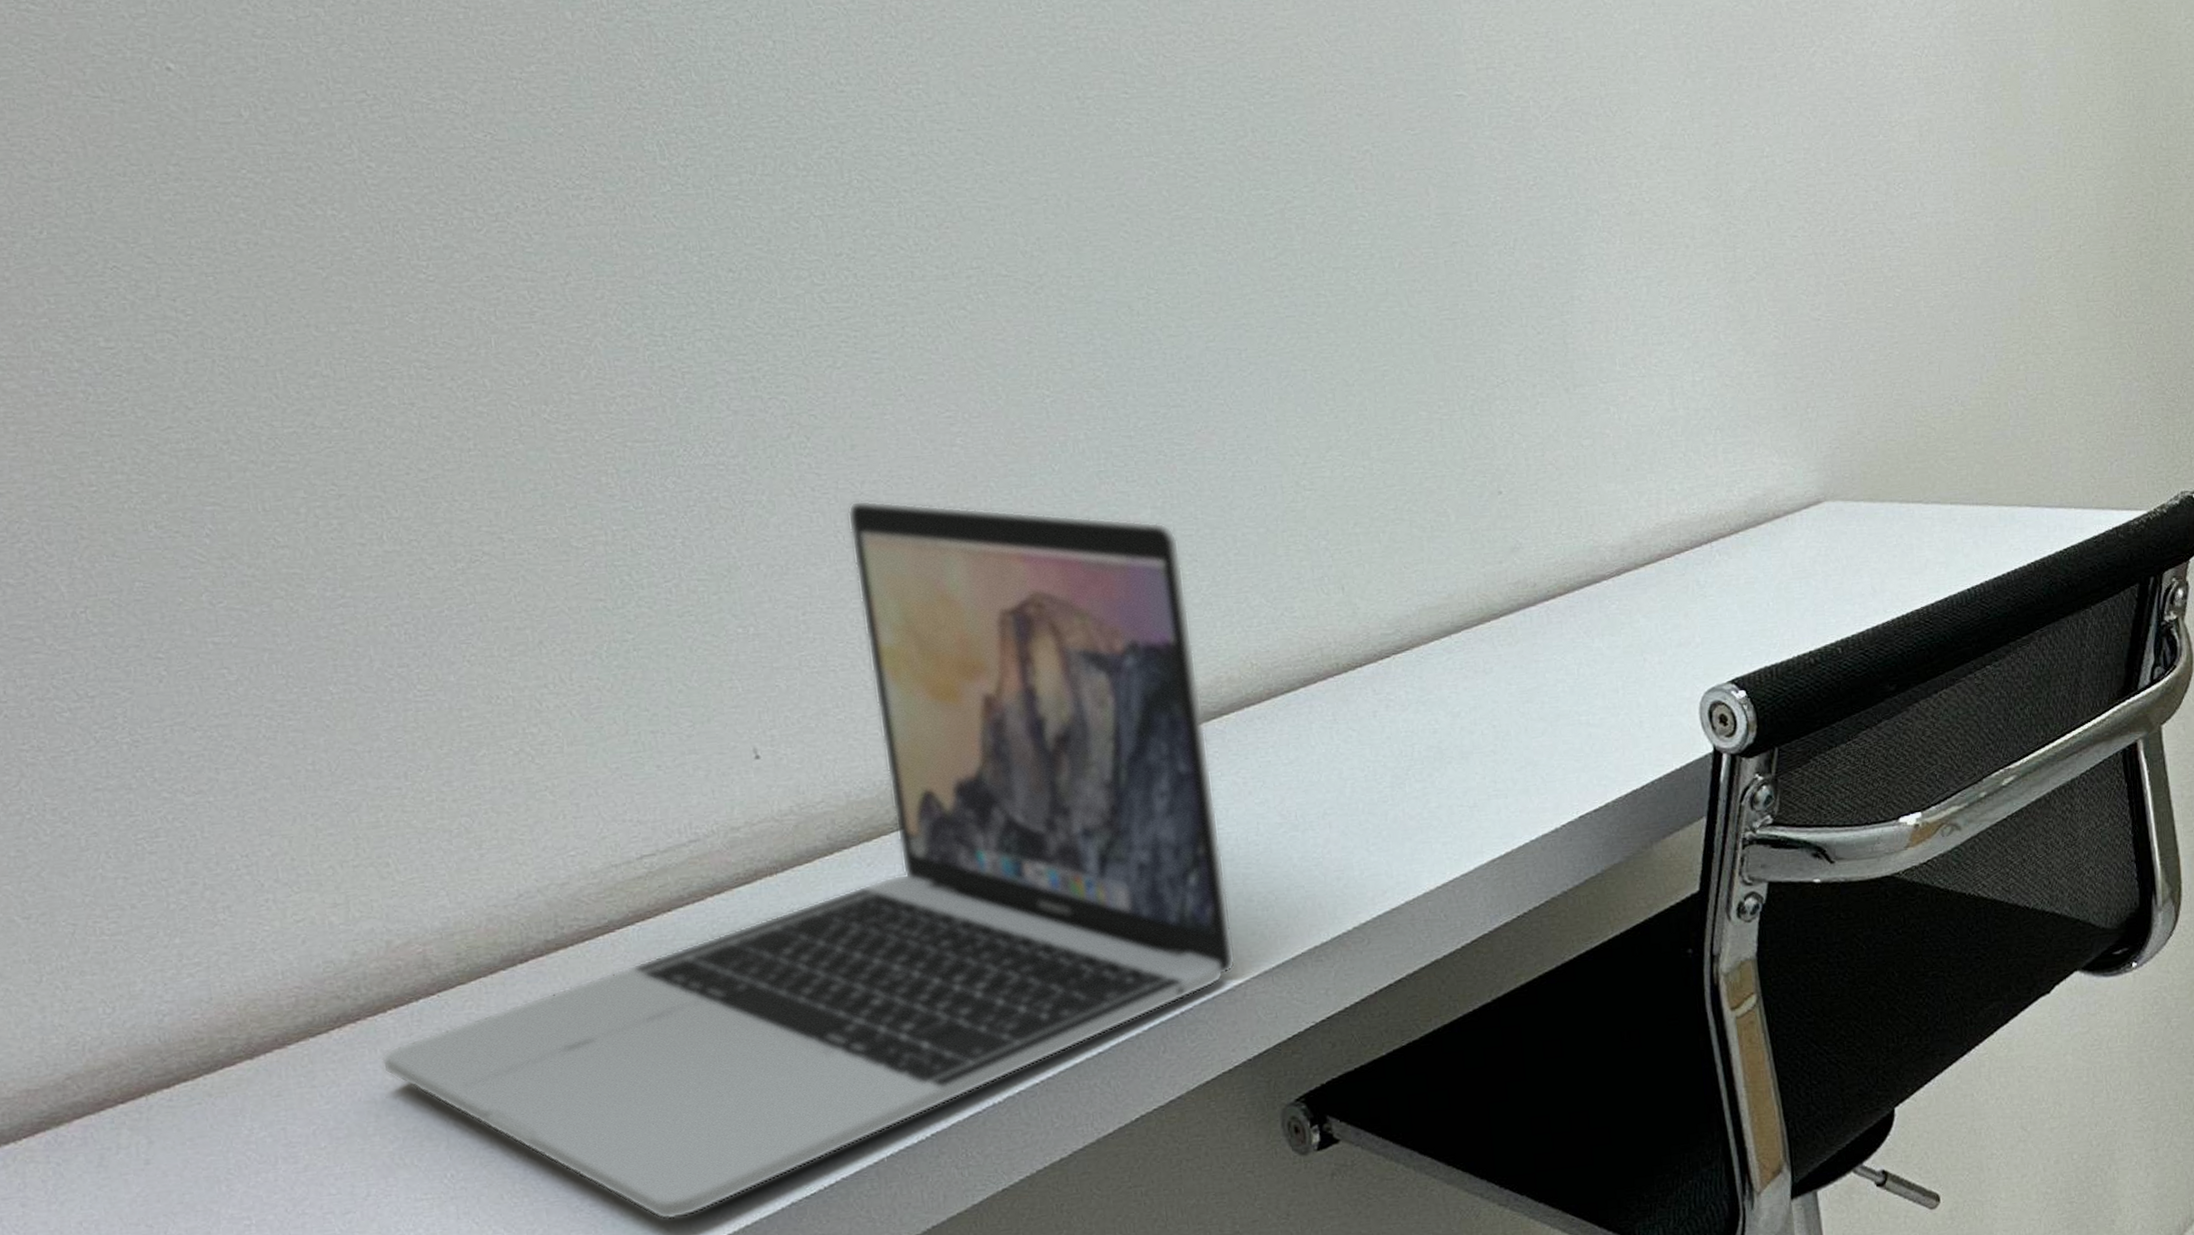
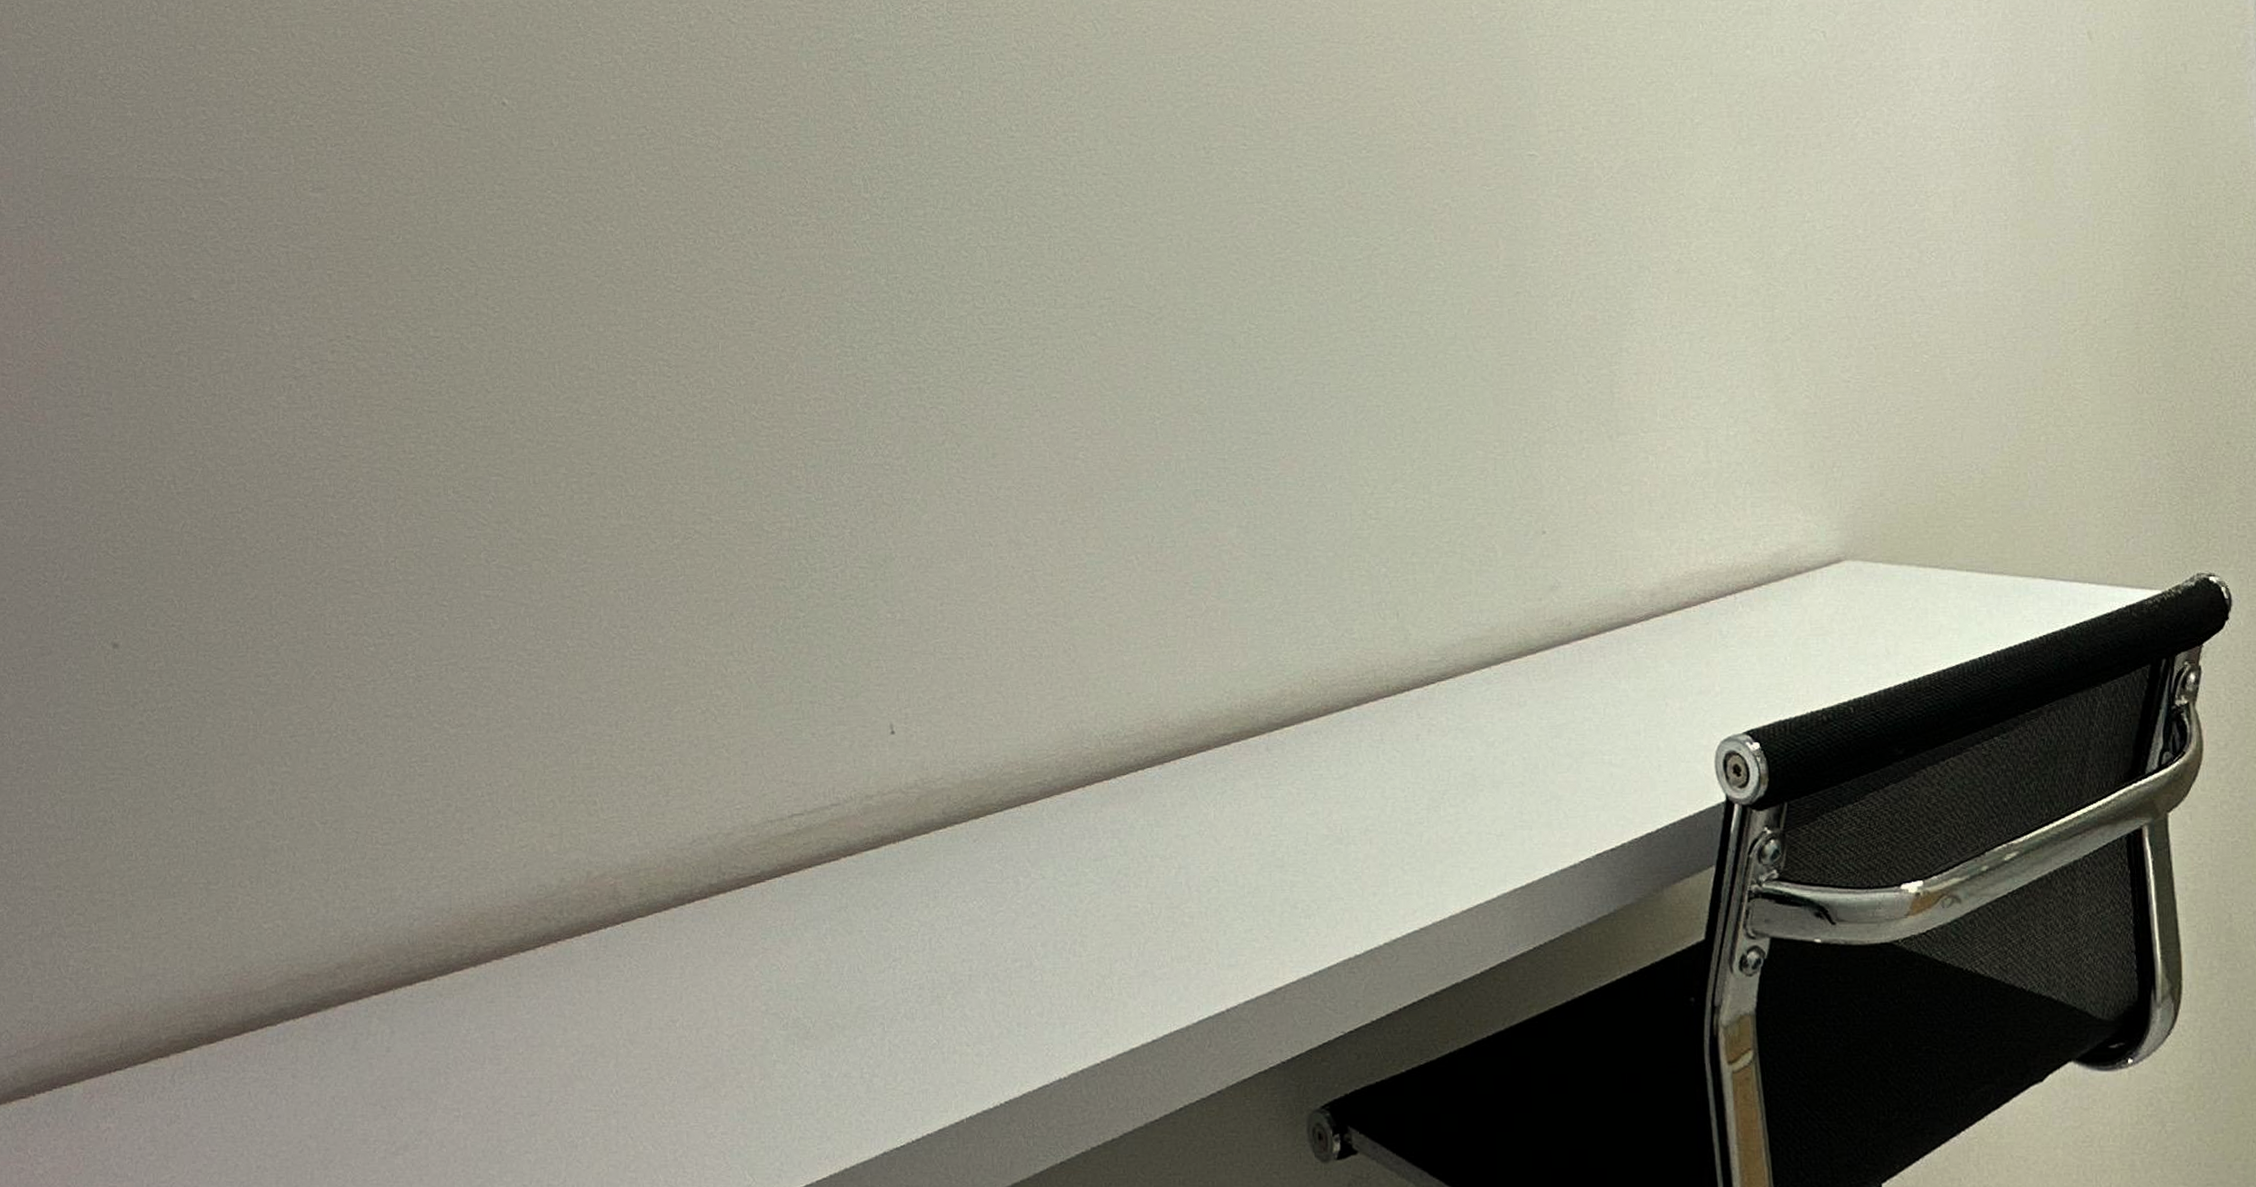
laptop: present [381,500,1237,1220] -> none [573,504,1279,1155]

